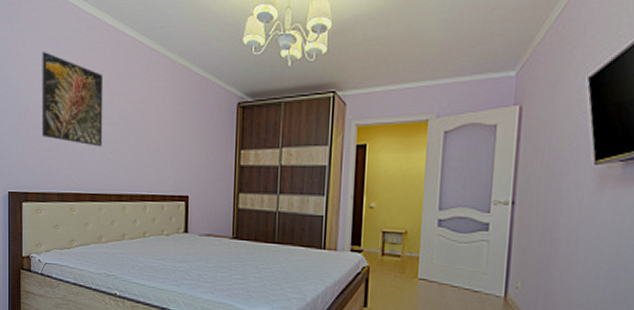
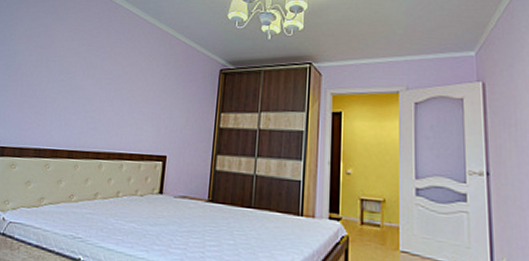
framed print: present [41,52,104,147] -> none [29,18,97,105]

